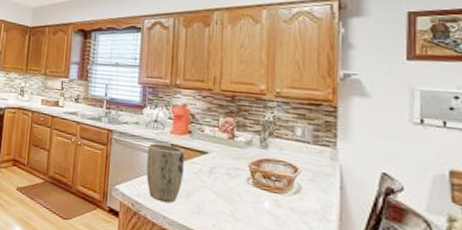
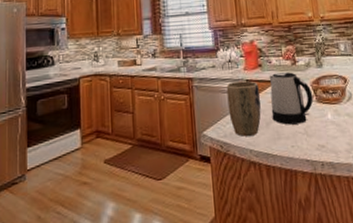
kettle: none [194,143,249,205] -> present [269,71,313,125]

